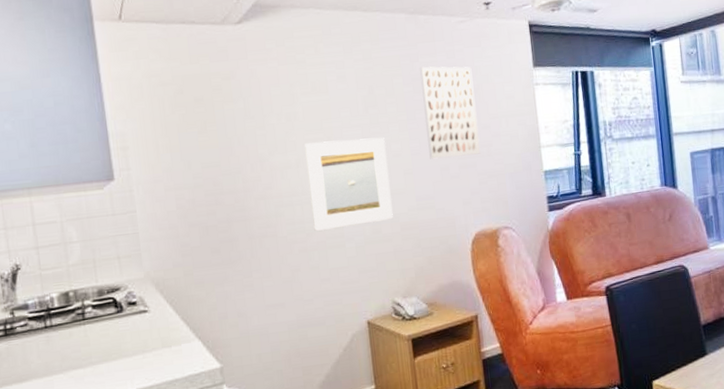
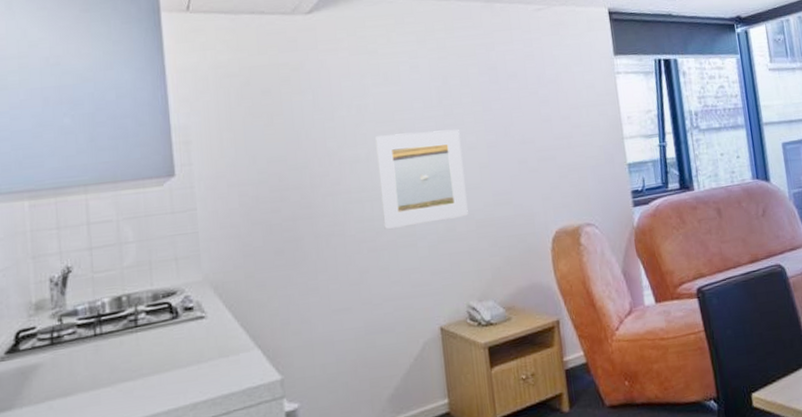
wall art: present [420,66,481,159] -> none [496,55,561,152]

